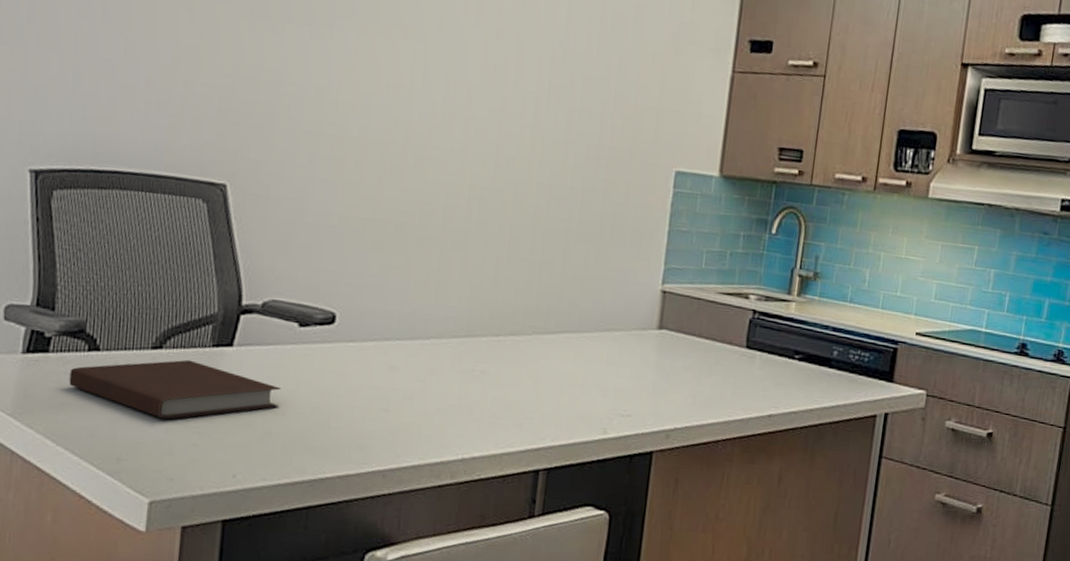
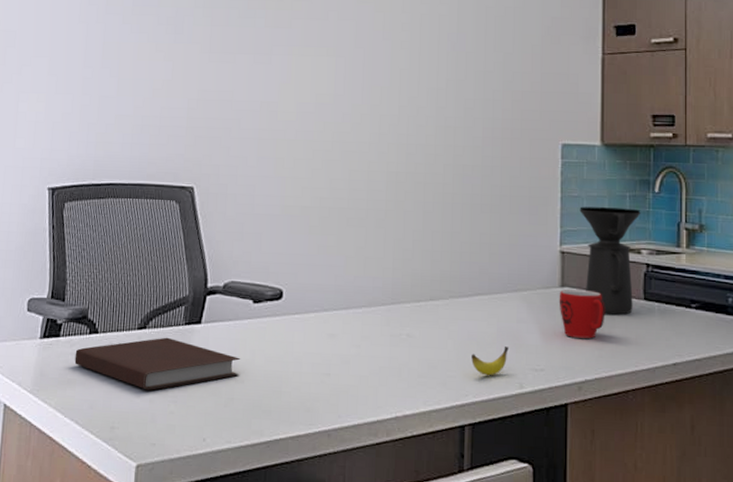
banana: none [552,389,595,420] -> present [471,347,509,376]
mug: none [654,332,704,386] -> present [559,289,606,339]
coffee maker: none [685,243,754,362] -> present [579,206,641,315]

